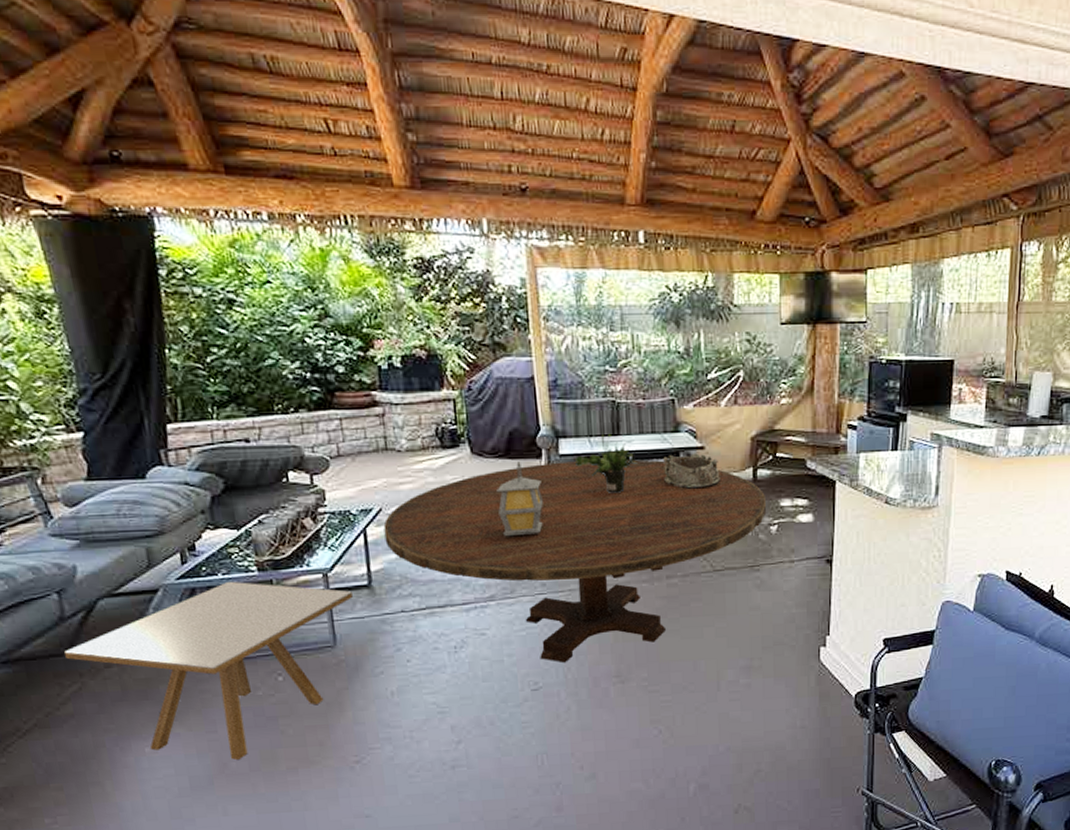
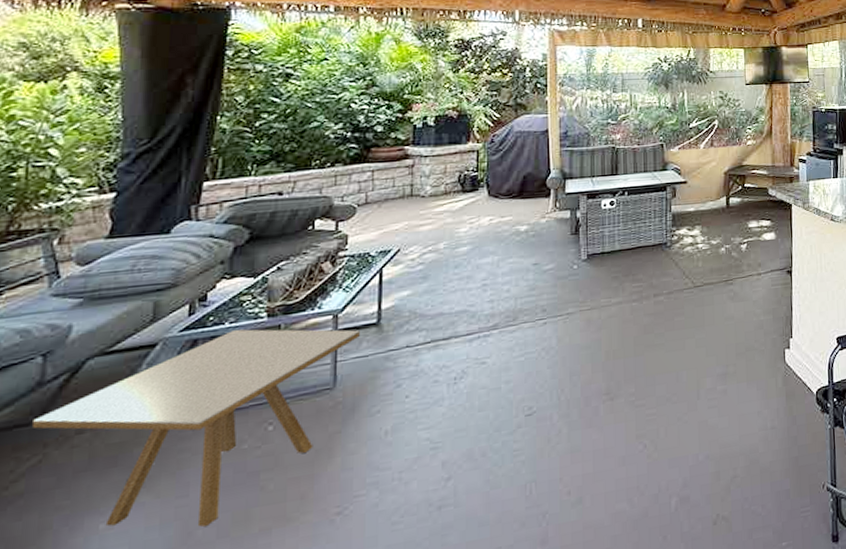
dining table: present [383,459,766,663] -> none [399,194,737,386]
lantern: present [496,462,543,537] -> none [508,201,549,269]
potted plant: present [574,432,637,494] -> none [578,173,632,225]
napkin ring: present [663,453,720,489] -> none [653,187,700,217]

